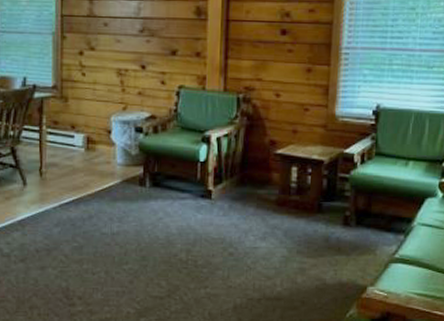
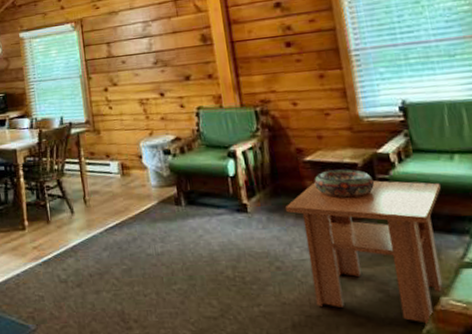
coffee table: none [249,175,391,311] -> present [286,180,443,327]
decorative bowl: none [280,165,335,192] -> present [314,169,374,197]

